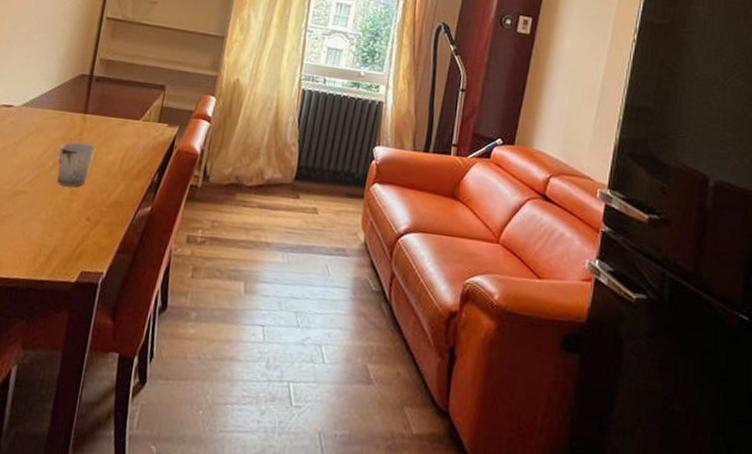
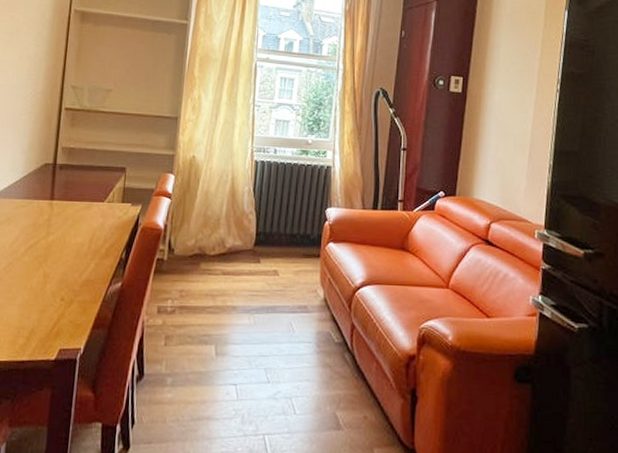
cup: present [57,142,96,187] -> none [29,228,65,271]

